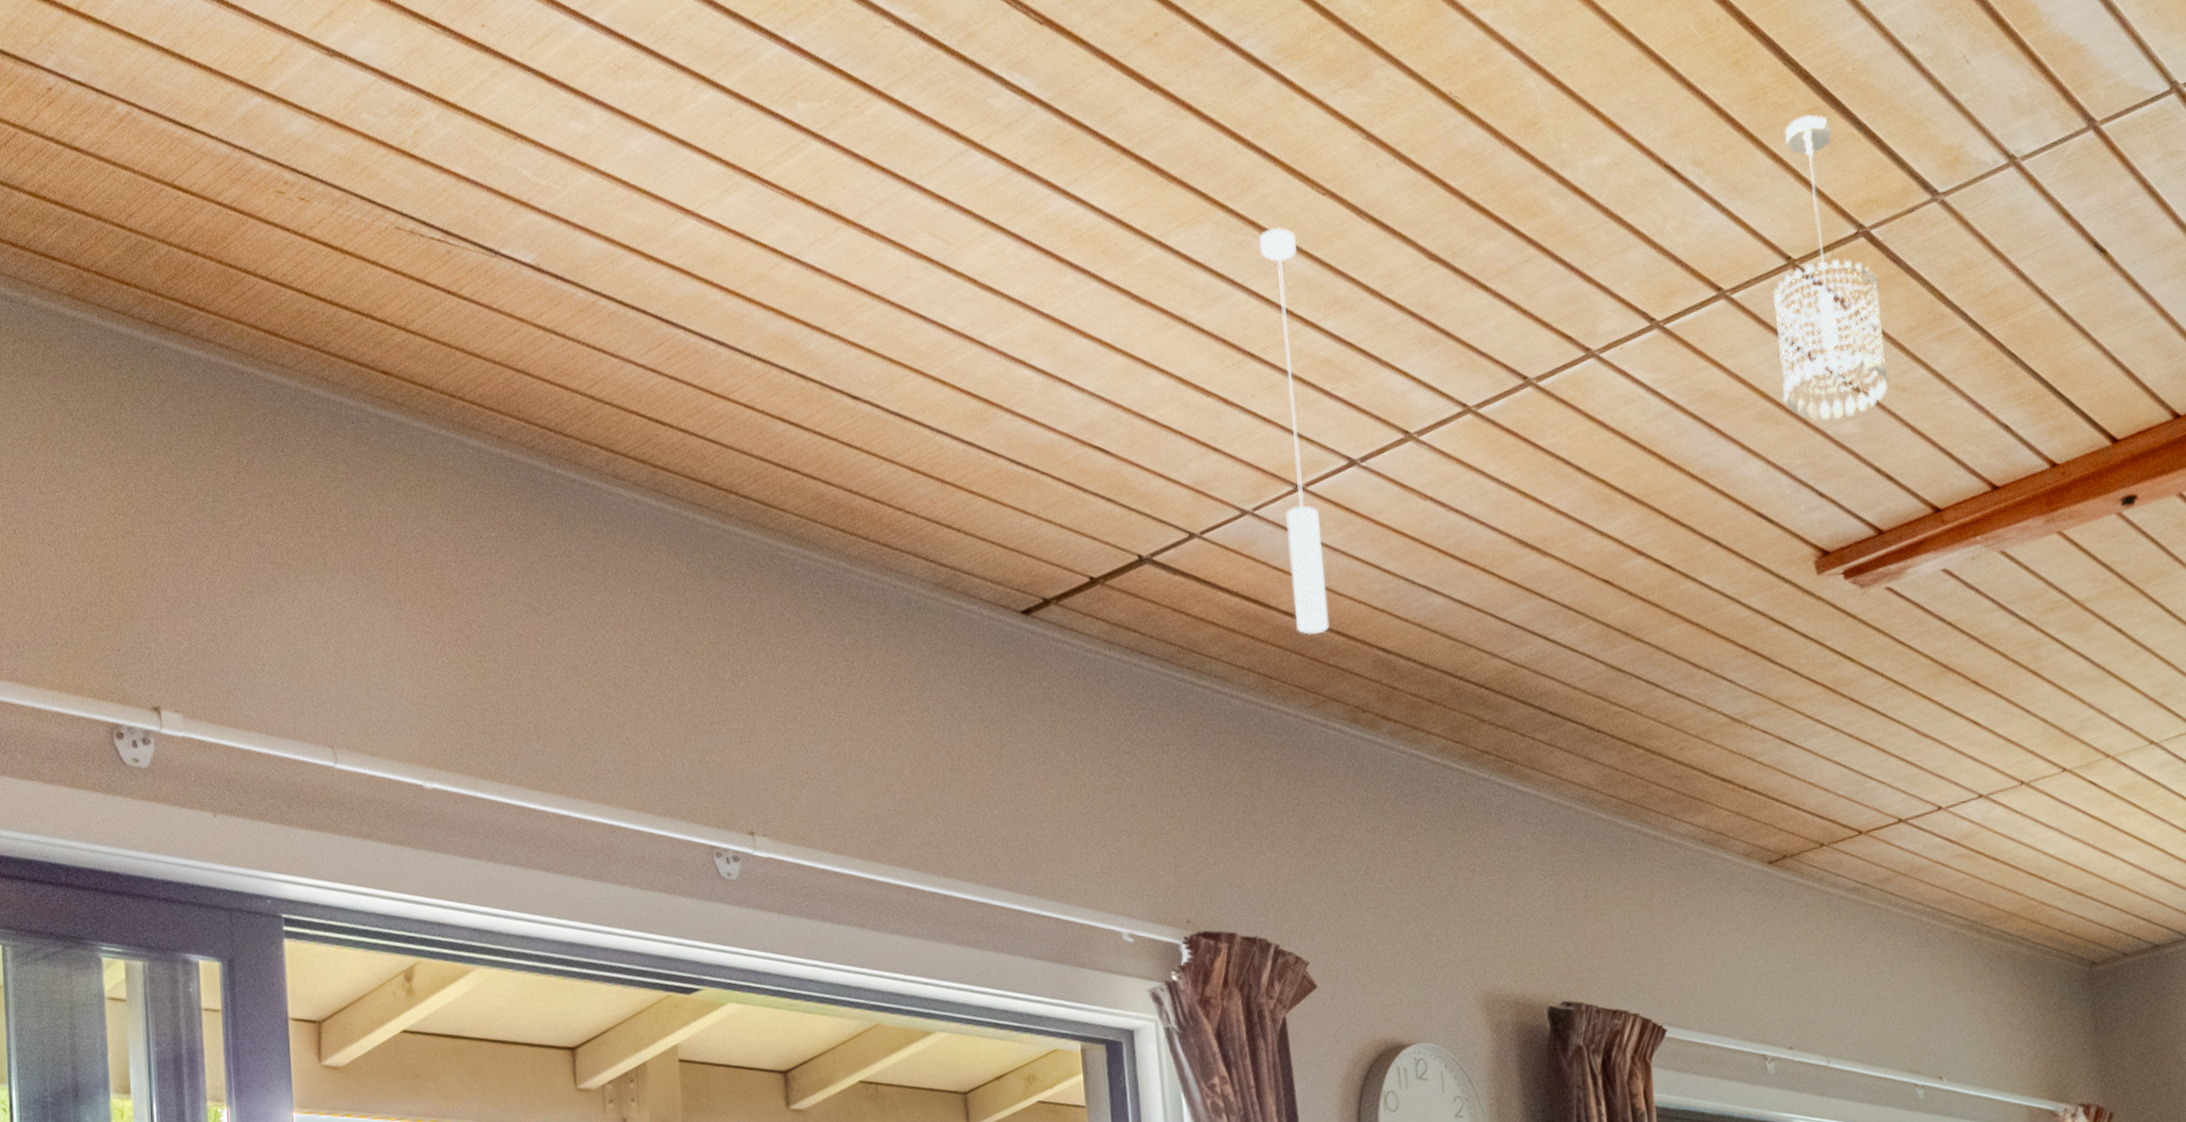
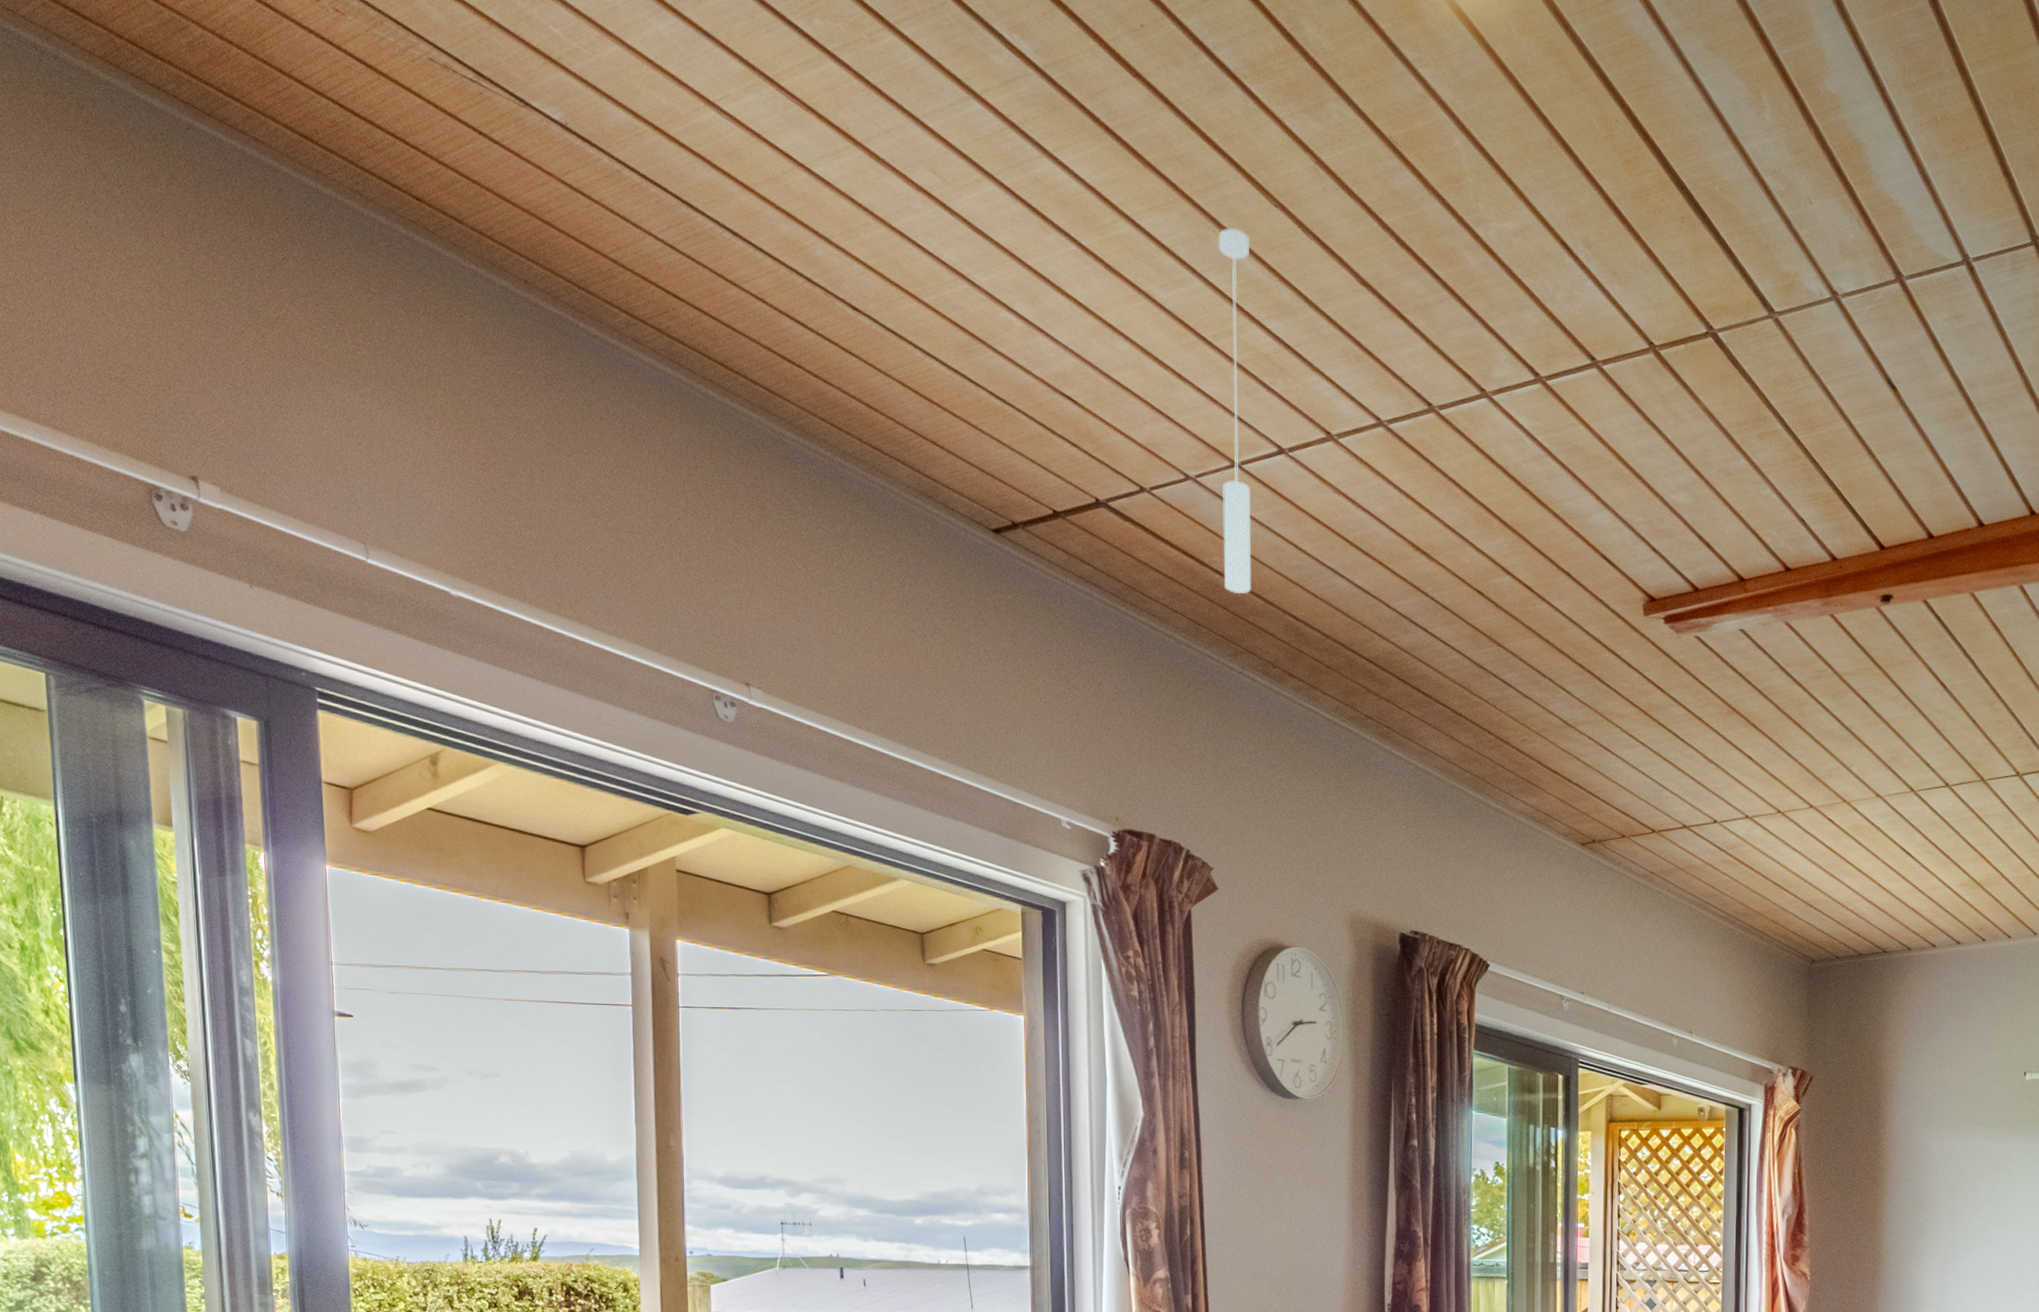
pendant light: present [1771,114,1889,421] -> none [1633,220,1719,489]

